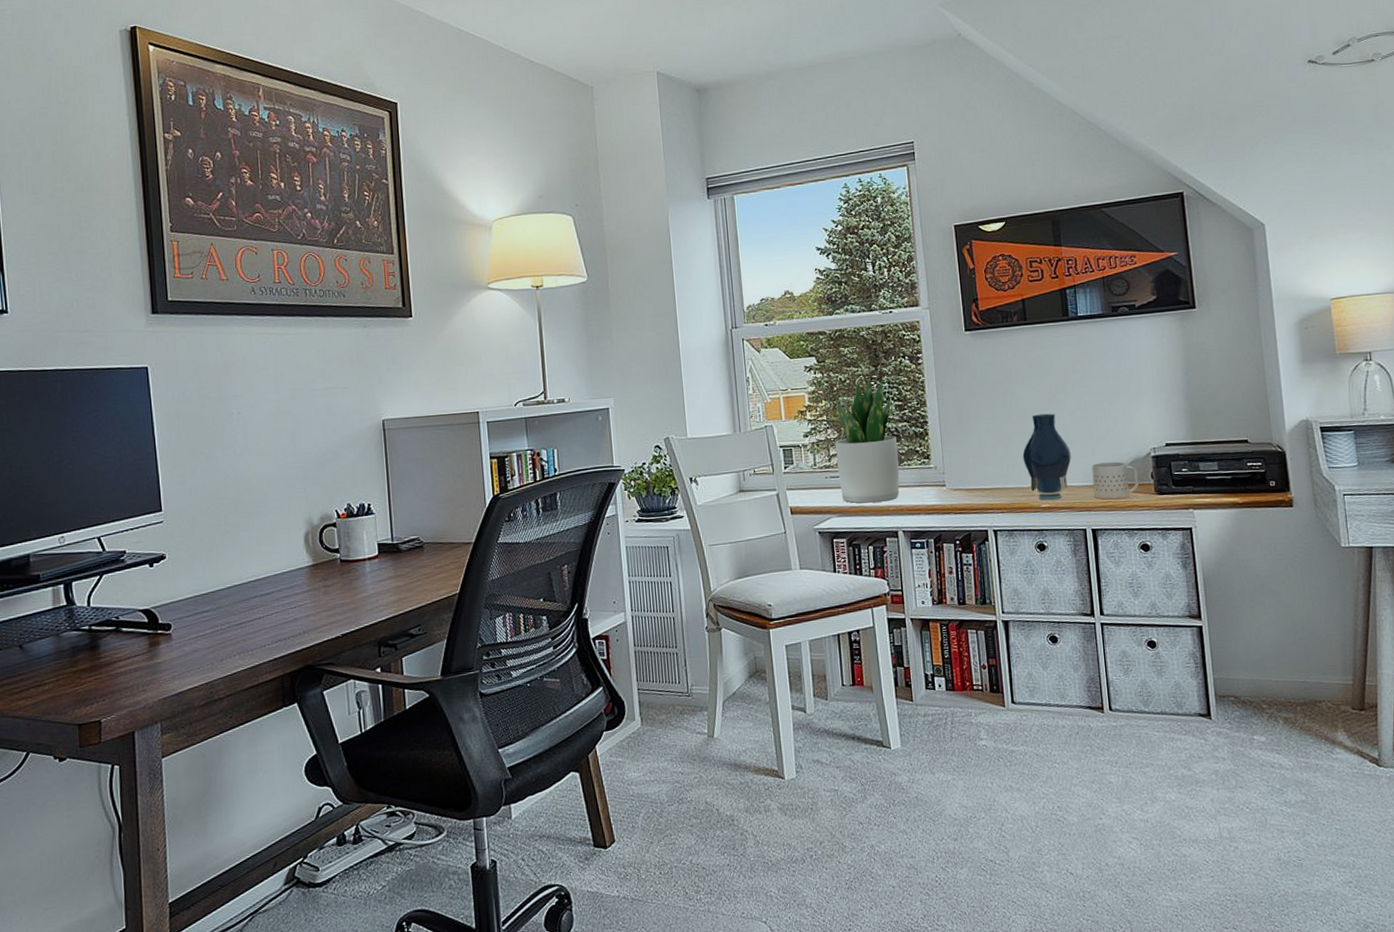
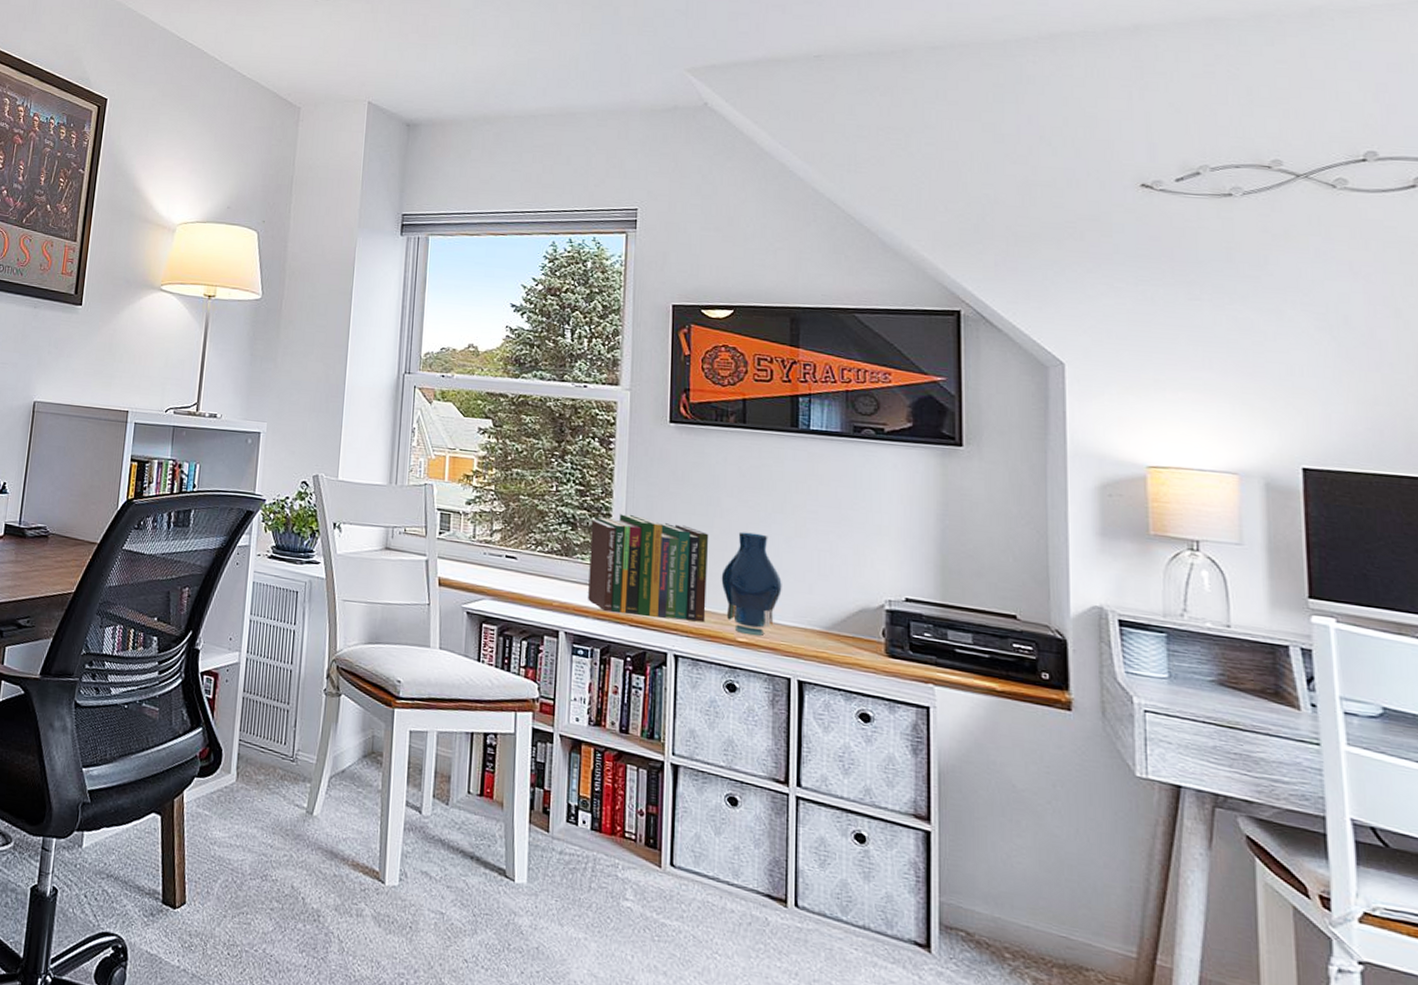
planter: present [835,376,900,504] -> none [498,453,576,595]
books: none [912,418,1015,506] -> present [588,514,709,623]
mug: present [1091,461,1139,500] -> none [806,603,866,653]

